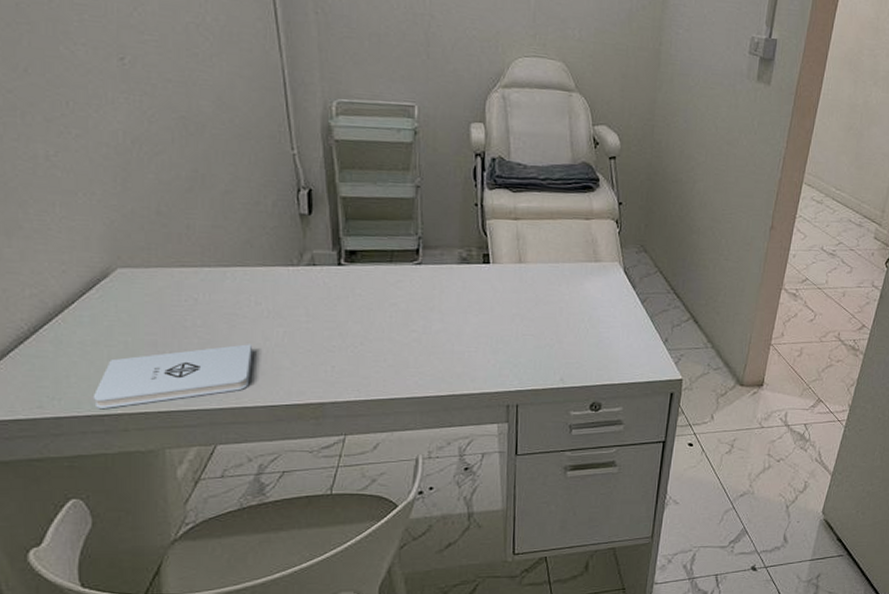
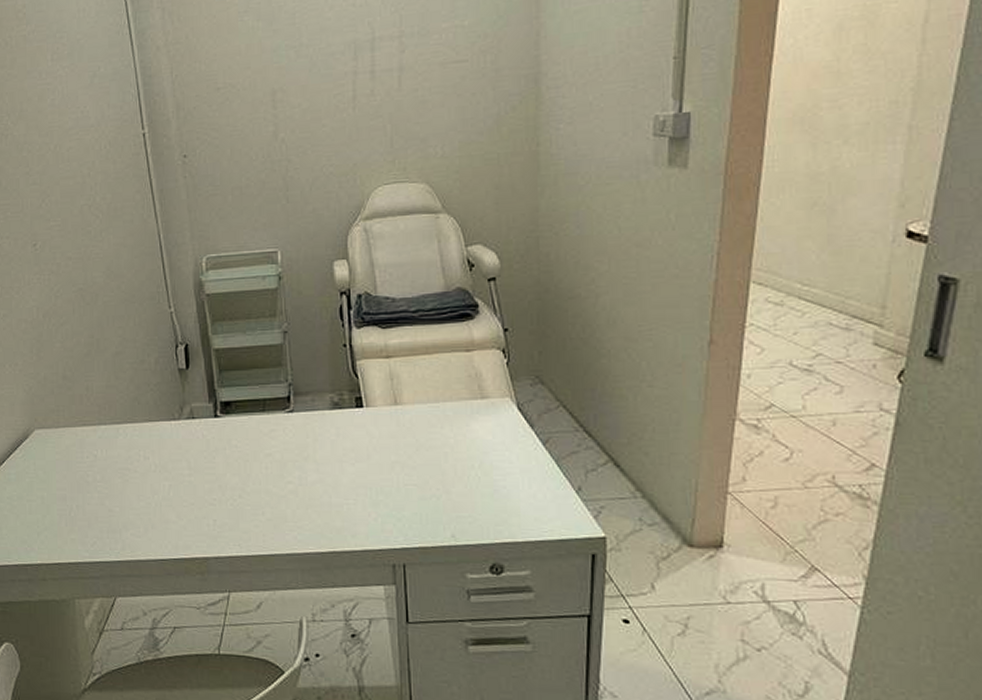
notepad: present [93,344,253,410] -> none [19,498,144,560]

